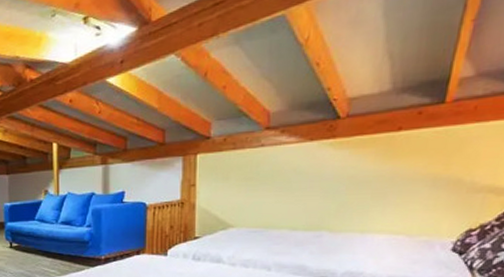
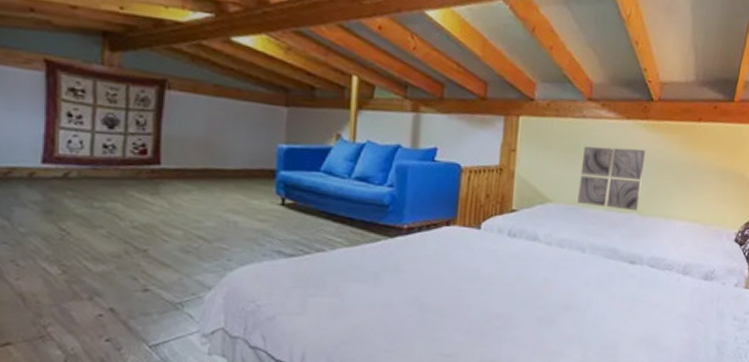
wall art: none [260,167,334,229] -> present [577,146,646,211]

